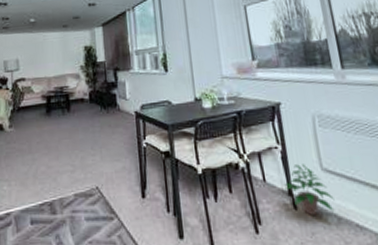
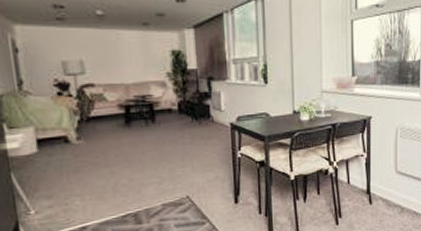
potted plant: present [284,164,335,215] -> none [364,168,402,208]

